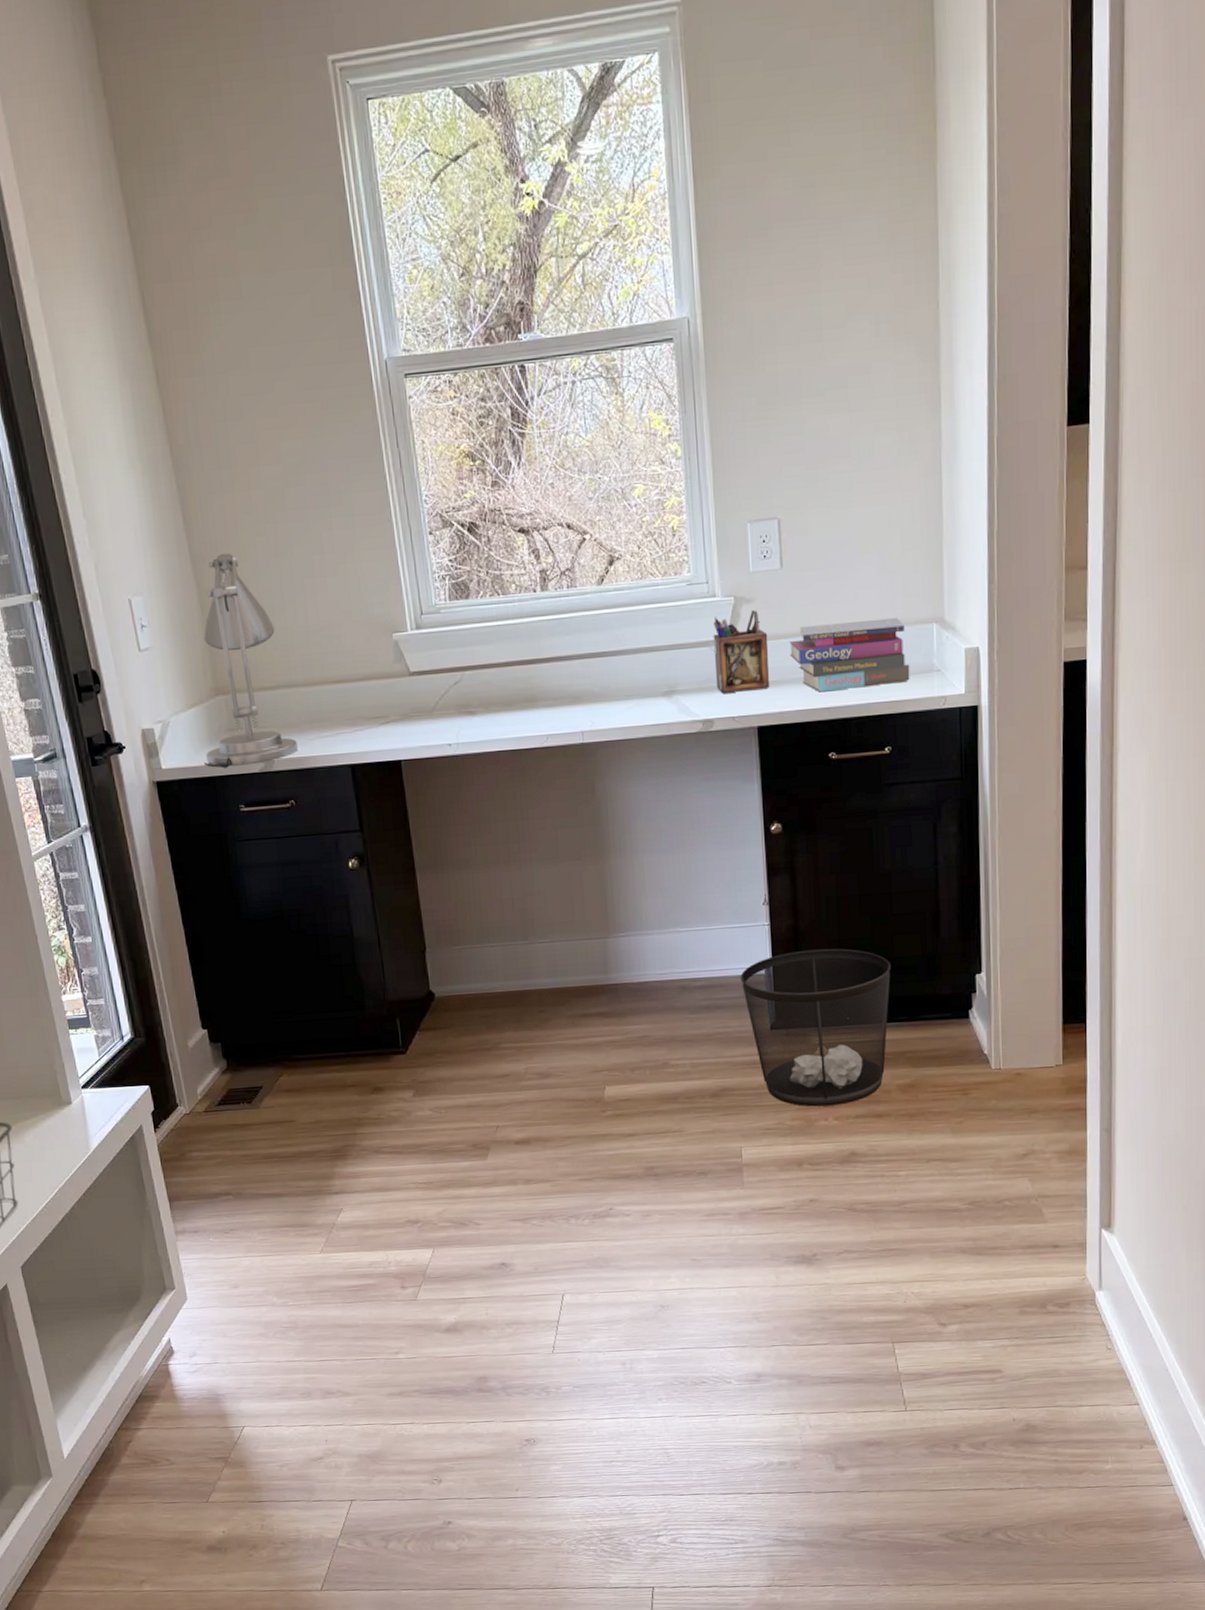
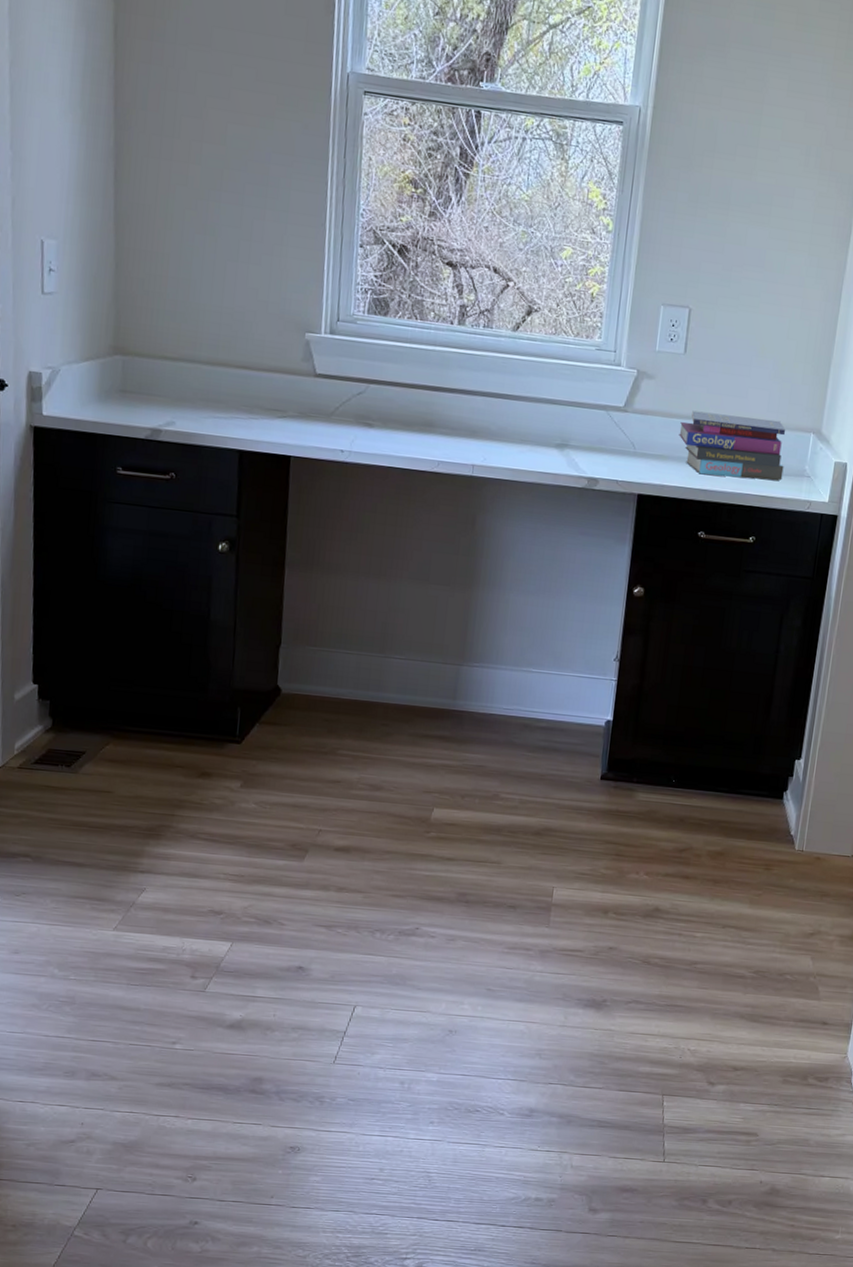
desk lamp: present [204,552,298,768] -> none [88,217,189,431]
desk organizer: present [713,610,770,693] -> none [607,384,662,461]
waste bin: present [740,948,892,1107] -> none [581,709,722,862]

